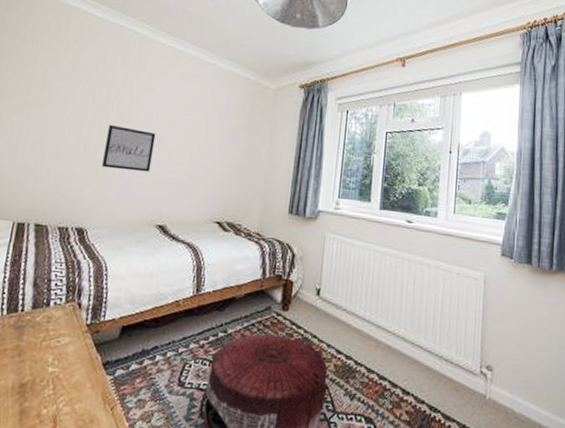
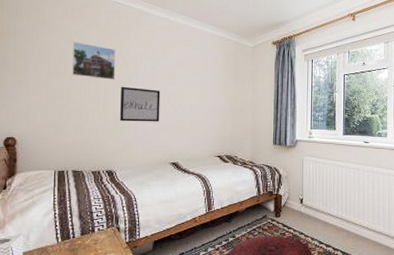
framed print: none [54,67,110,116] -> present [72,41,116,80]

